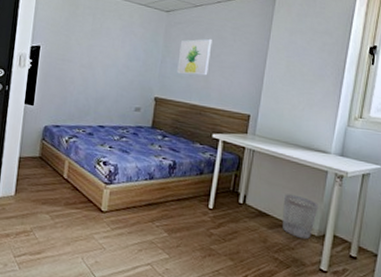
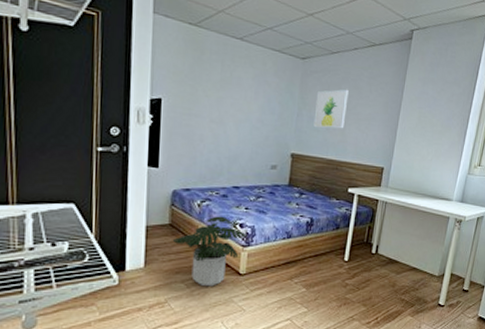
potted plant: none [41,152,110,221] -> present [172,216,247,287]
wastebasket: present [283,194,318,239] -> none [409,241,440,279]

